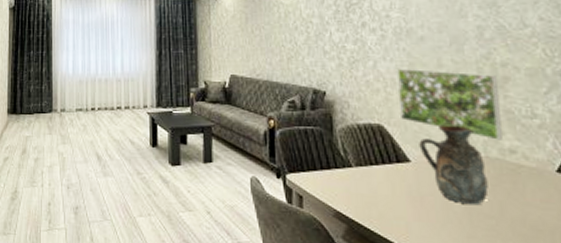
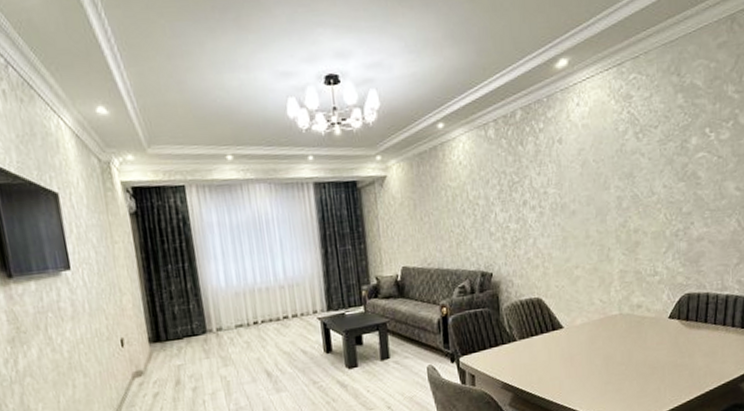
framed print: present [396,68,503,140] -> none [552,240,632,299]
decorative vase: present [419,126,488,206] -> none [570,290,621,358]

